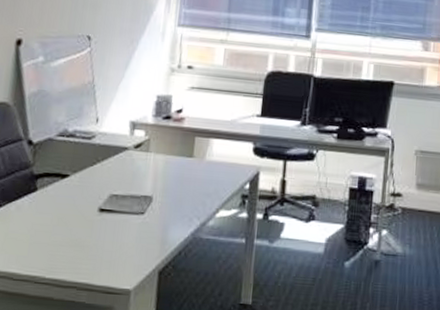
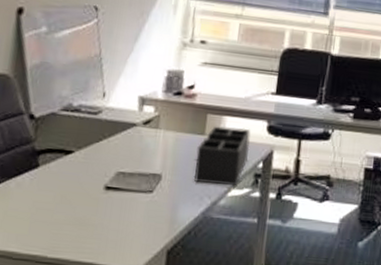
desk organizer: none [183,148,237,207] -> present [193,126,251,186]

